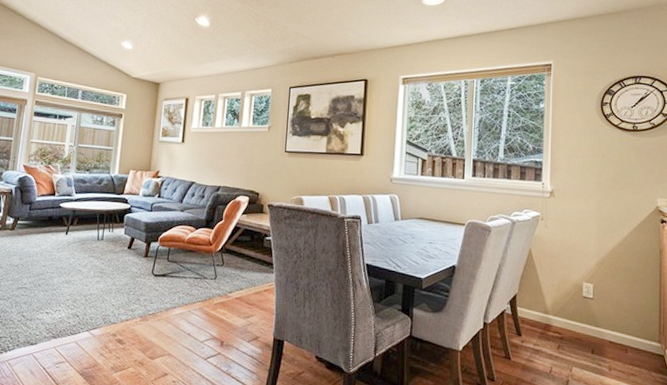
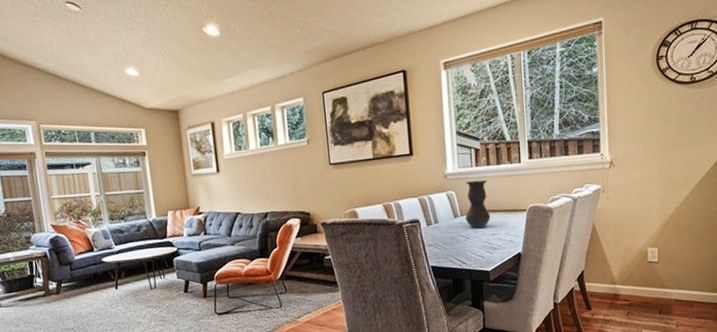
vase: none [405,188,431,235] -> present [465,179,491,229]

